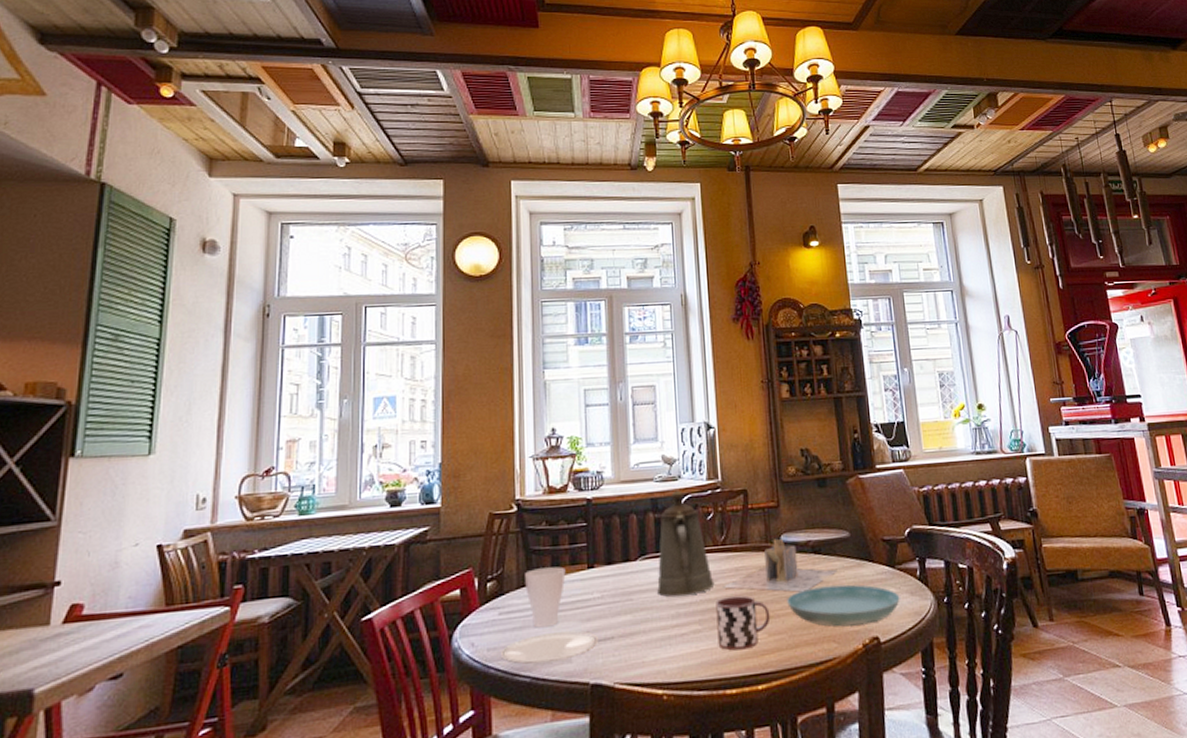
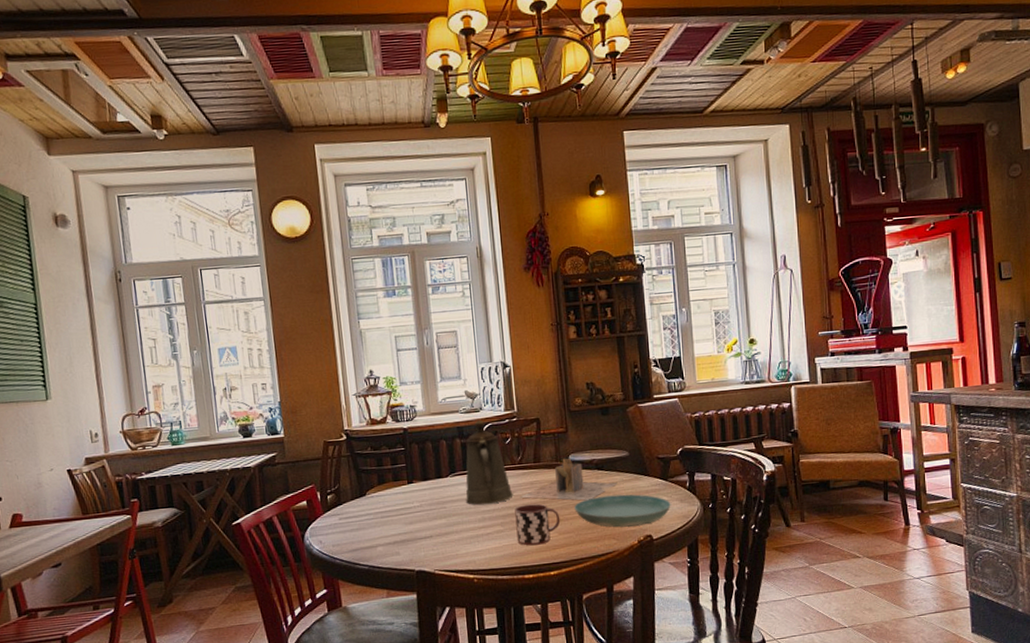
plate: present [501,631,599,665] -> none [344,531,421,557]
cup: present [525,566,566,629] -> none [357,482,390,530]

